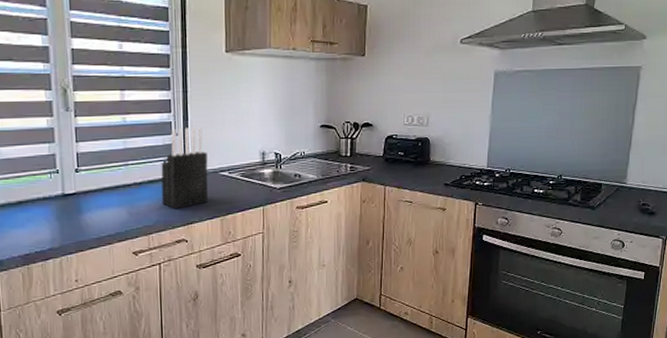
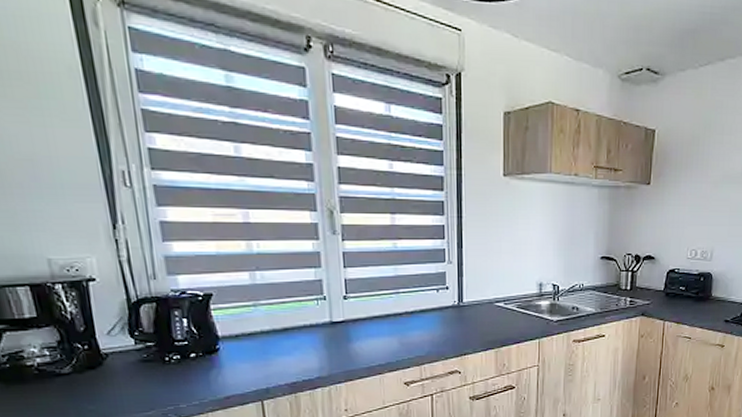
knife block: present [161,127,208,209] -> none [434,255,483,340]

